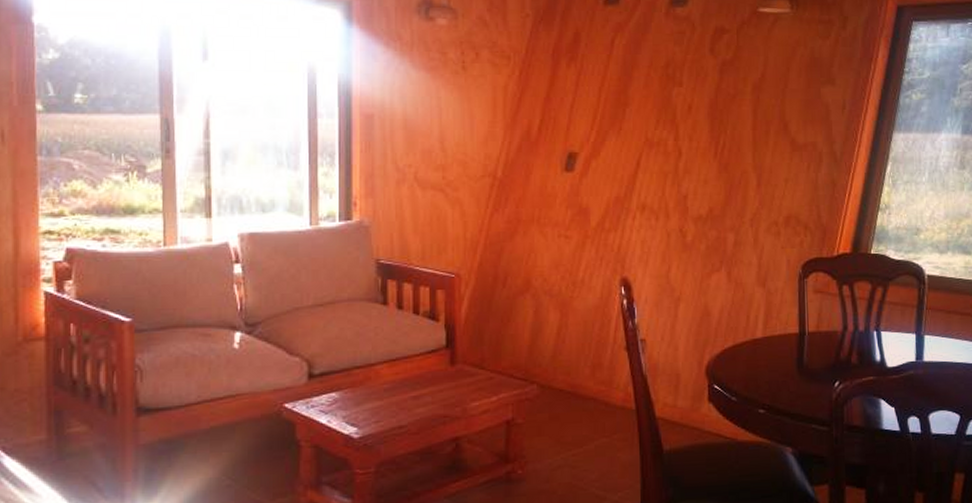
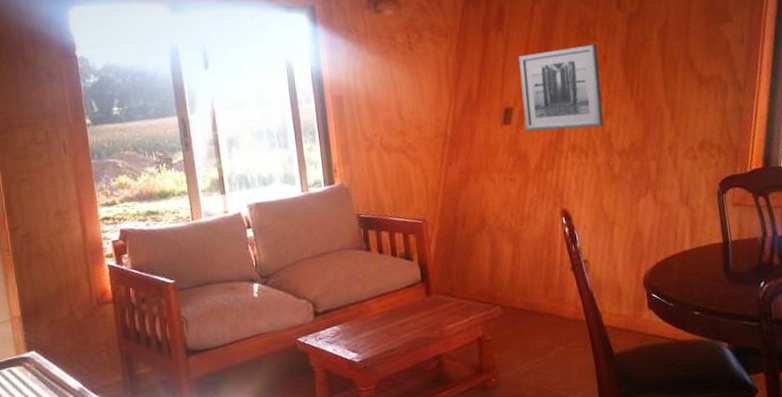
wall art: none [589,90,683,186] -> present [518,44,604,132]

